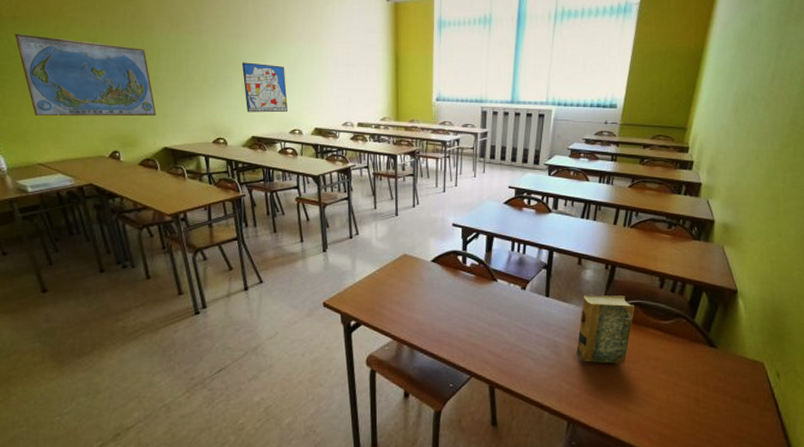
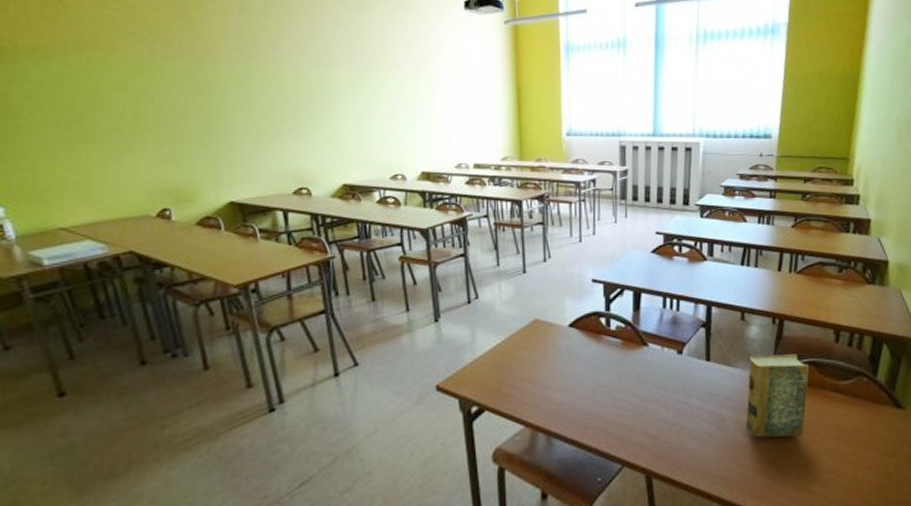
world map: present [15,33,156,117] -> none [33,66,220,169]
wall art: present [241,62,288,113] -> none [329,96,387,156]

